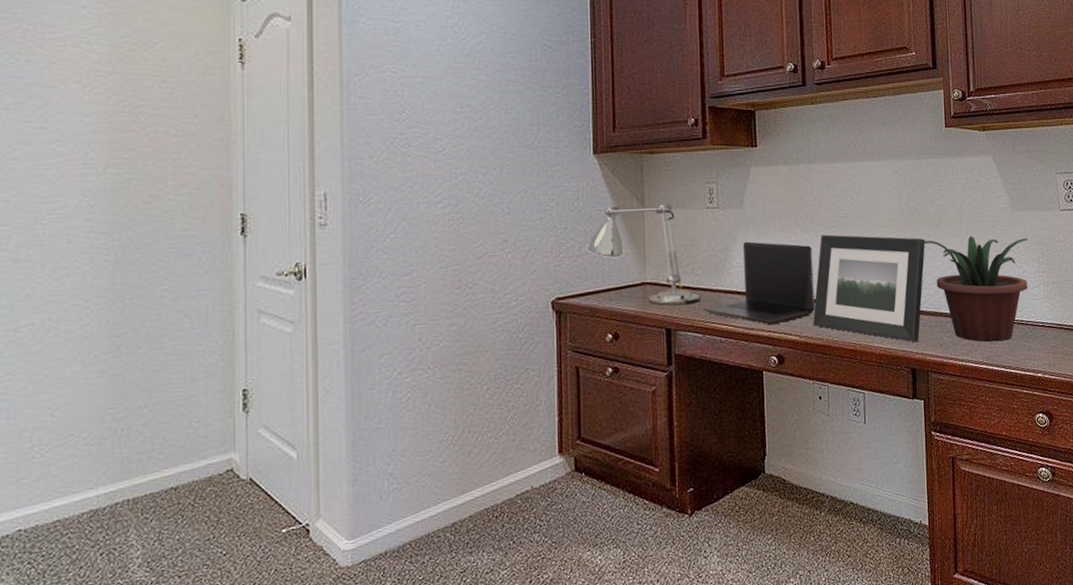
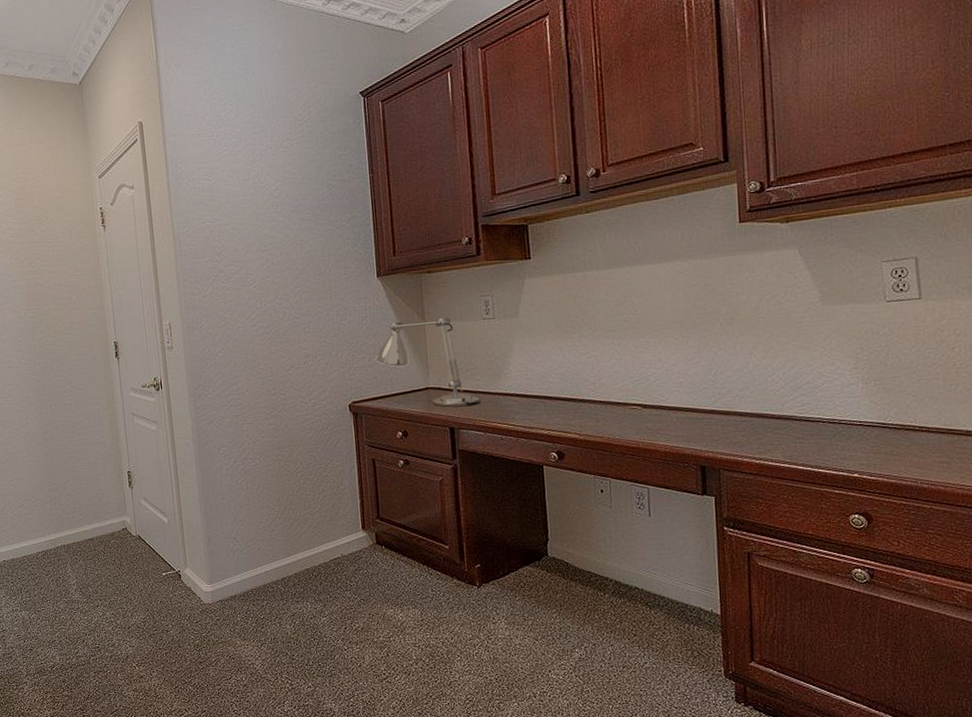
laptop computer: present [703,241,815,325] -> none [483,348,595,424]
picture frame: present [813,234,926,343] -> none [592,338,716,441]
potted plant: present [924,236,1029,342] -> none [715,333,844,441]

